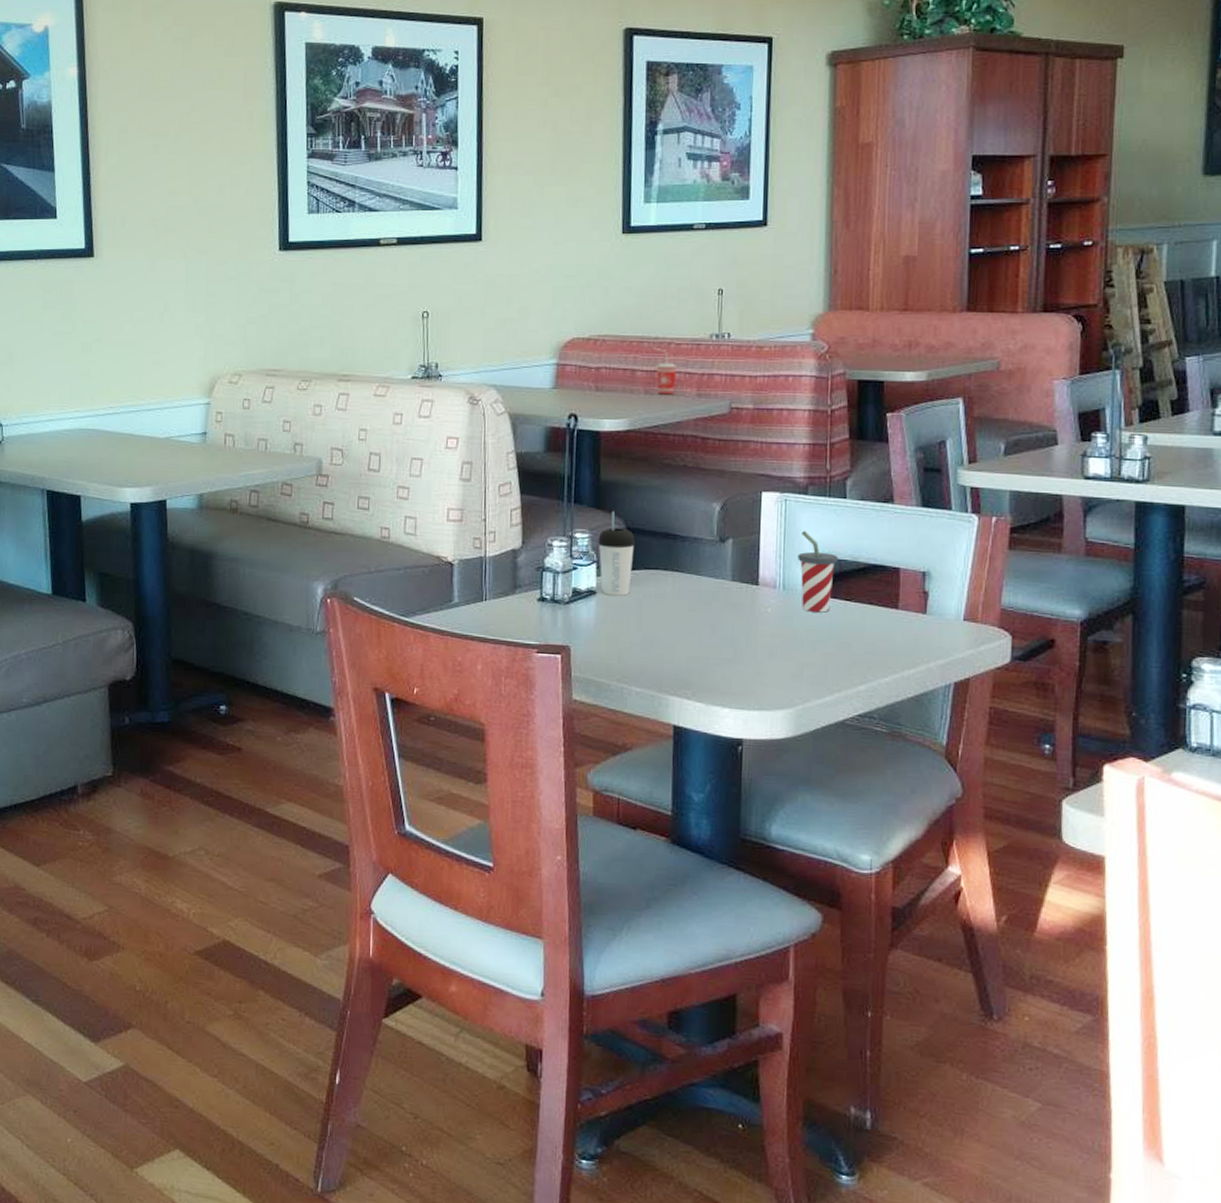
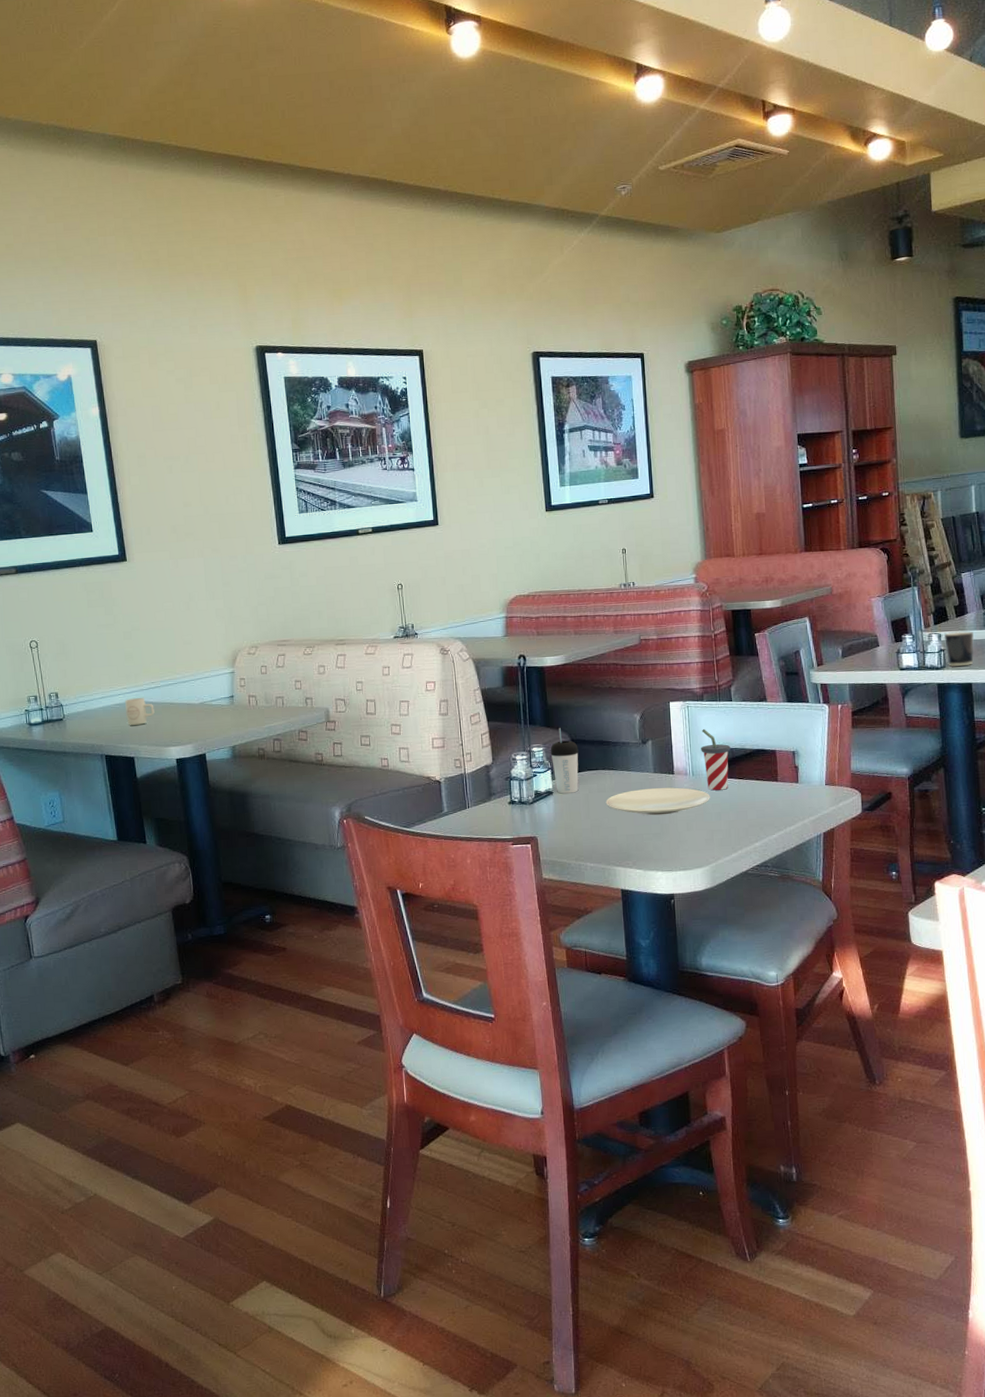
mug: none [75,424,110,458] -> present [124,698,155,725]
beverage cup: present [652,347,678,395] -> none [577,597,598,634]
plate: none [664,600,804,637] -> present [605,787,710,816]
mug: none [1151,435,1194,481] -> present [943,631,974,666]

